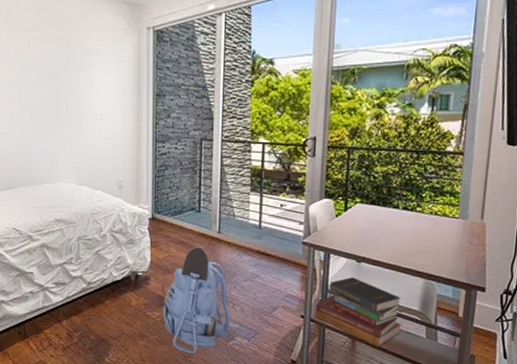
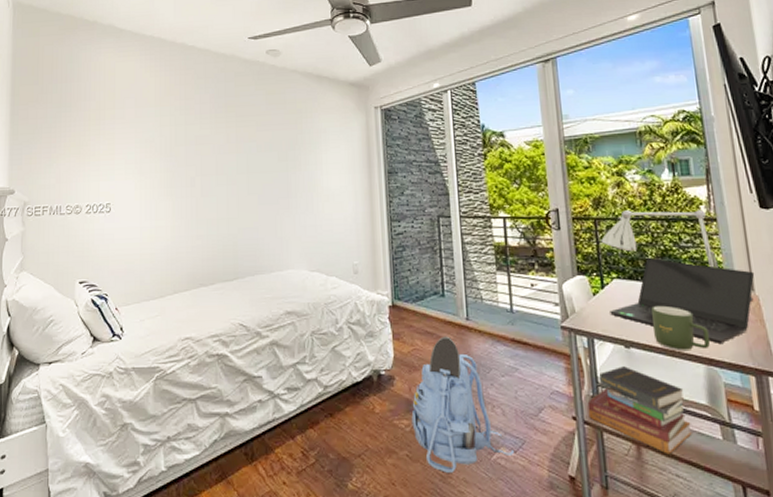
laptop: none [348,185,487,262] -> present [610,257,755,343]
desk lamp: none [351,141,481,228] -> present [601,210,754,301]
mug: none [384,228,434,267] -> present [651,305,711,352]

